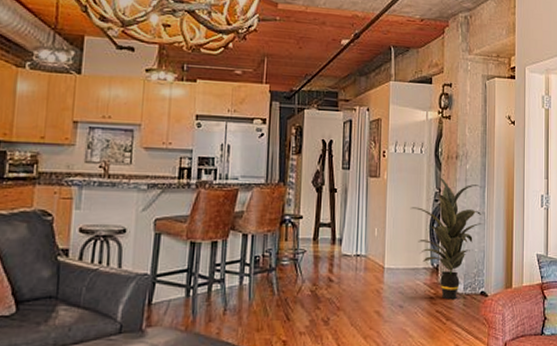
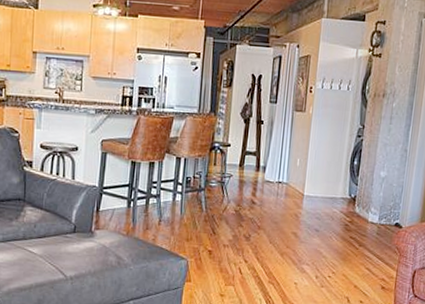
indoor plant: present [410,177,483,300] -> none [332,114,407,229]

